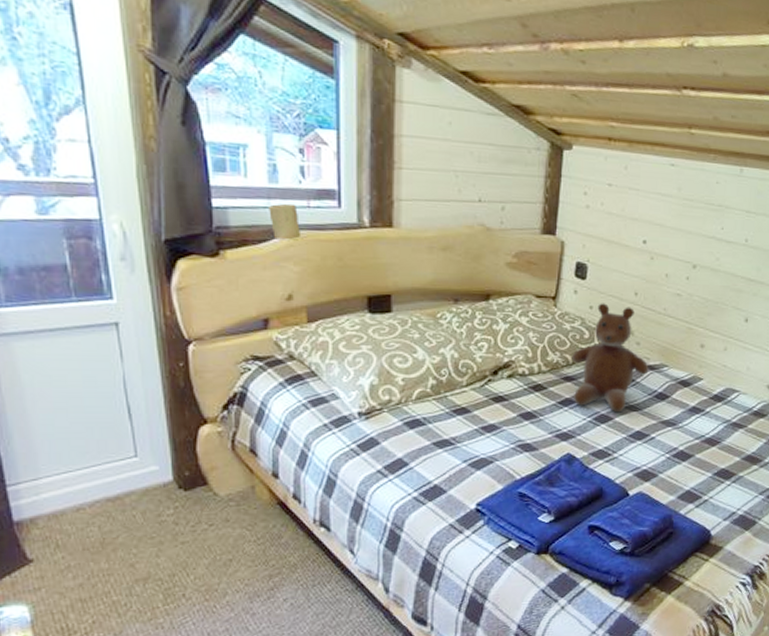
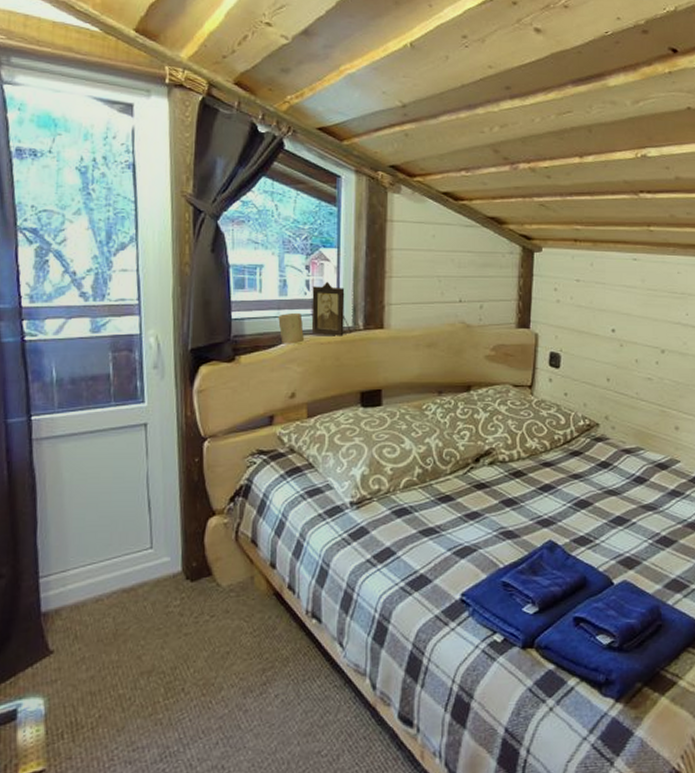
photo frame: none [308,168,355,234] -> present [311,281,351,336]
teddy bear: present [571,303,649,413] -> none [549,390,625,498]

